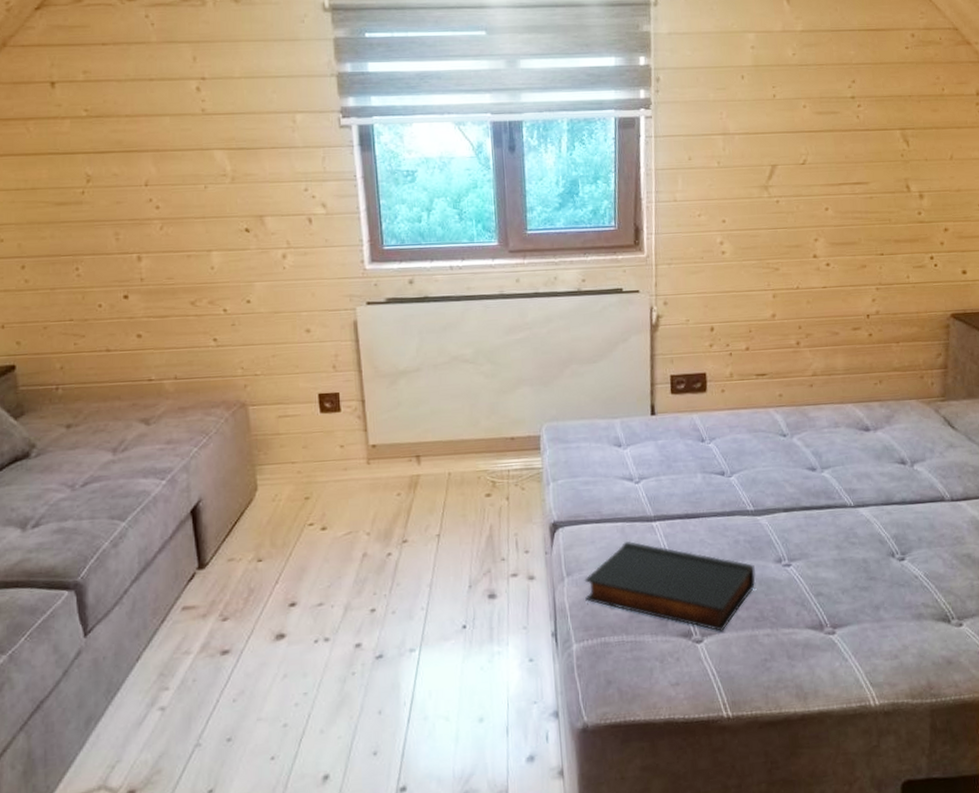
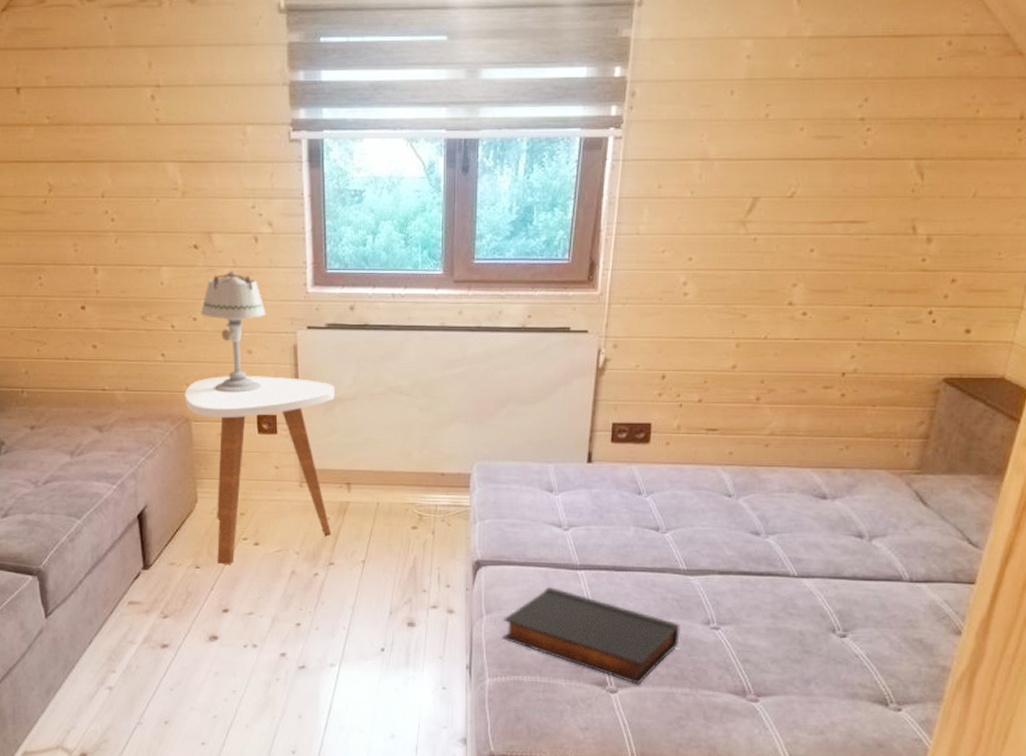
side table: none [240,354,403,555] -> present [185,376,335,565]
table lamp: none [254,251,324,374] -> present [201,270,266,393]

